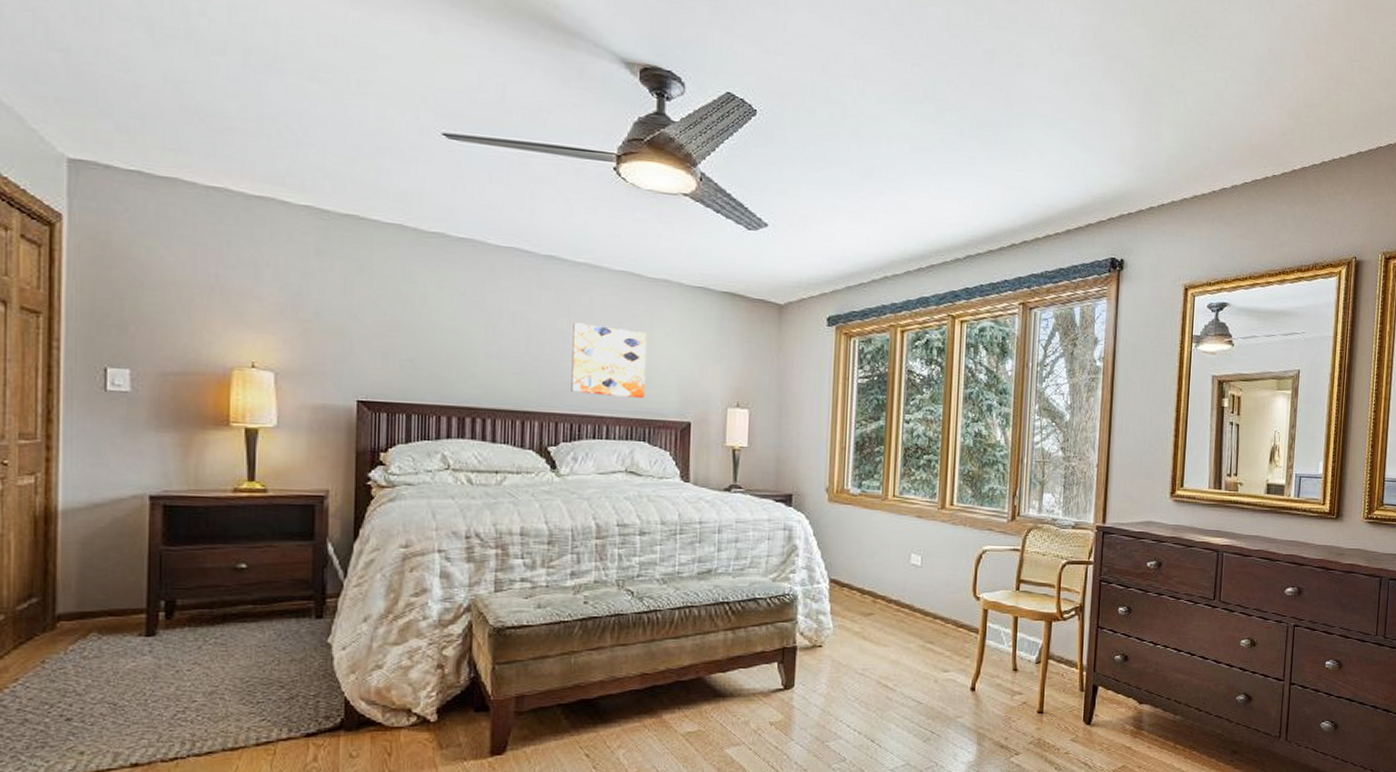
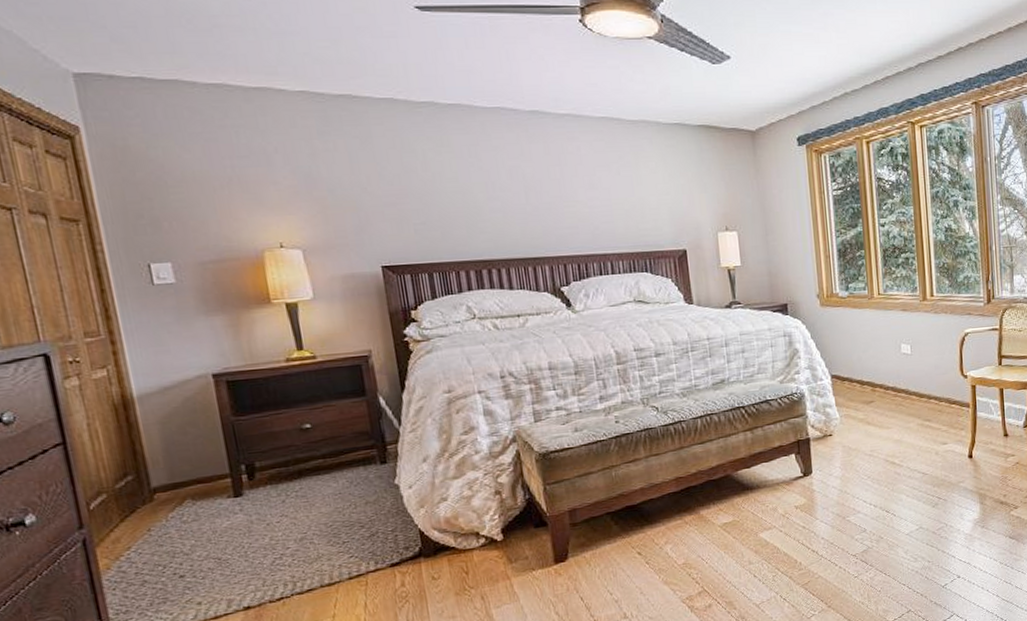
wall art: present [571,322,647,399] -> none [565,170,641,236]

